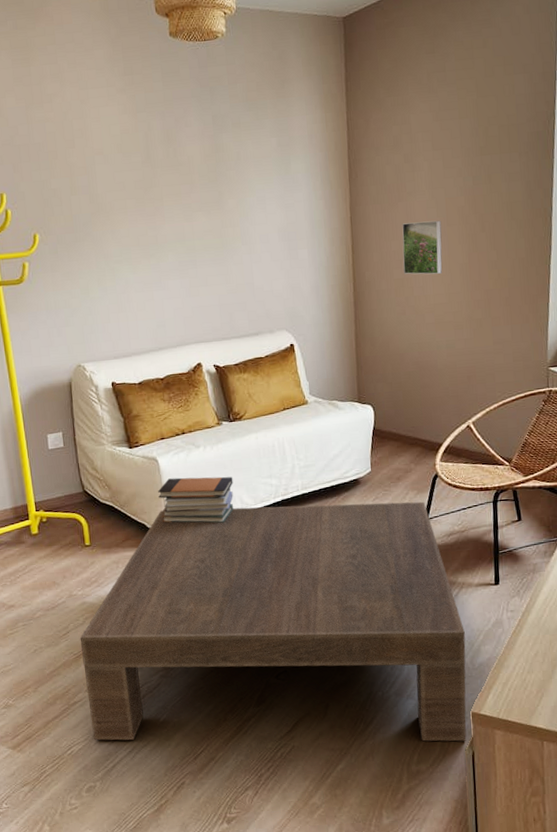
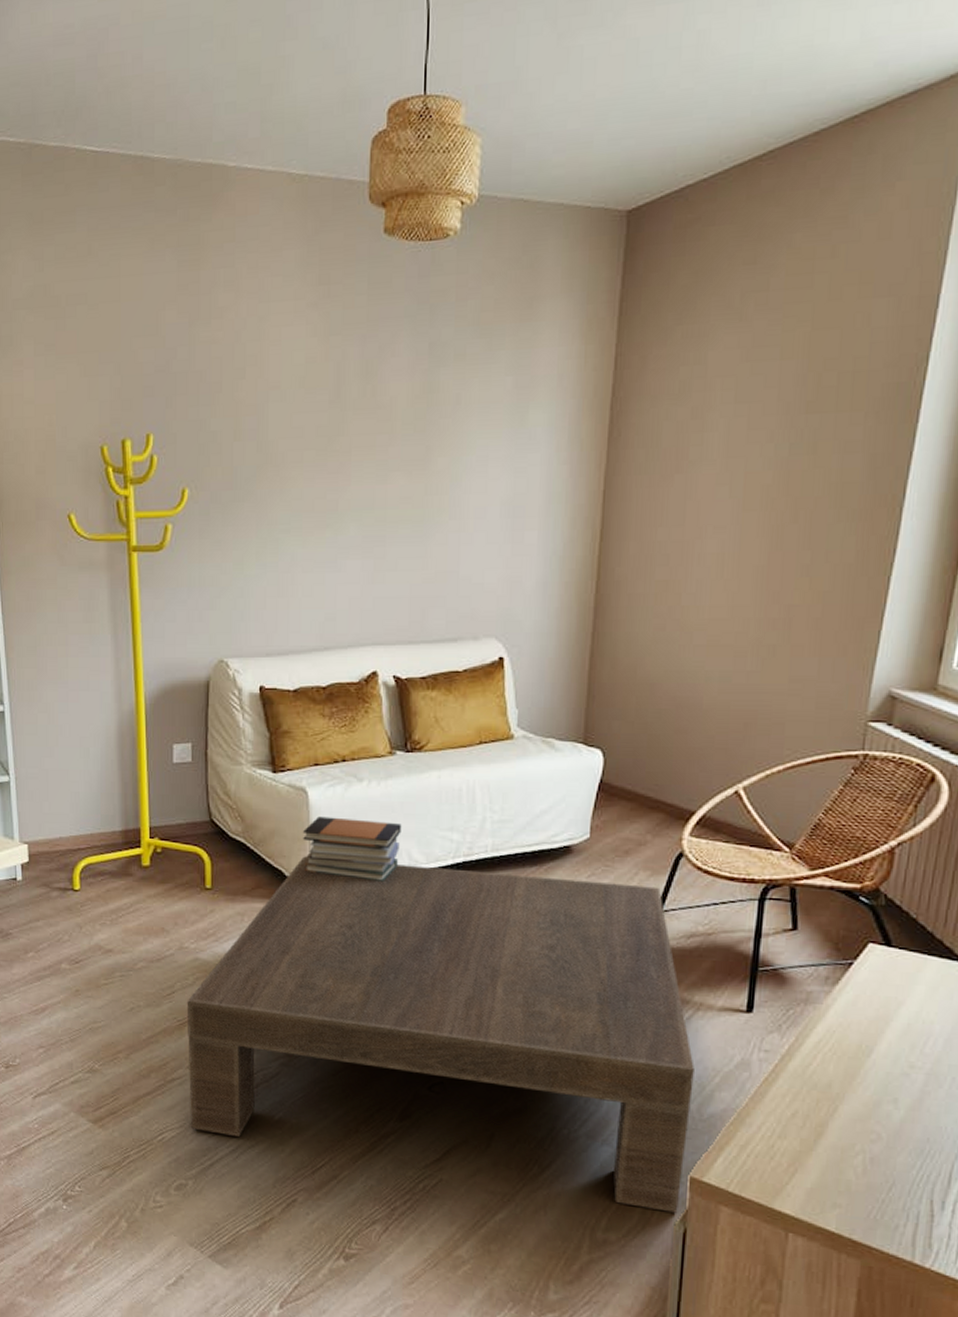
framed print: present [402,220,443,275] -> none [669,502,735,579]

